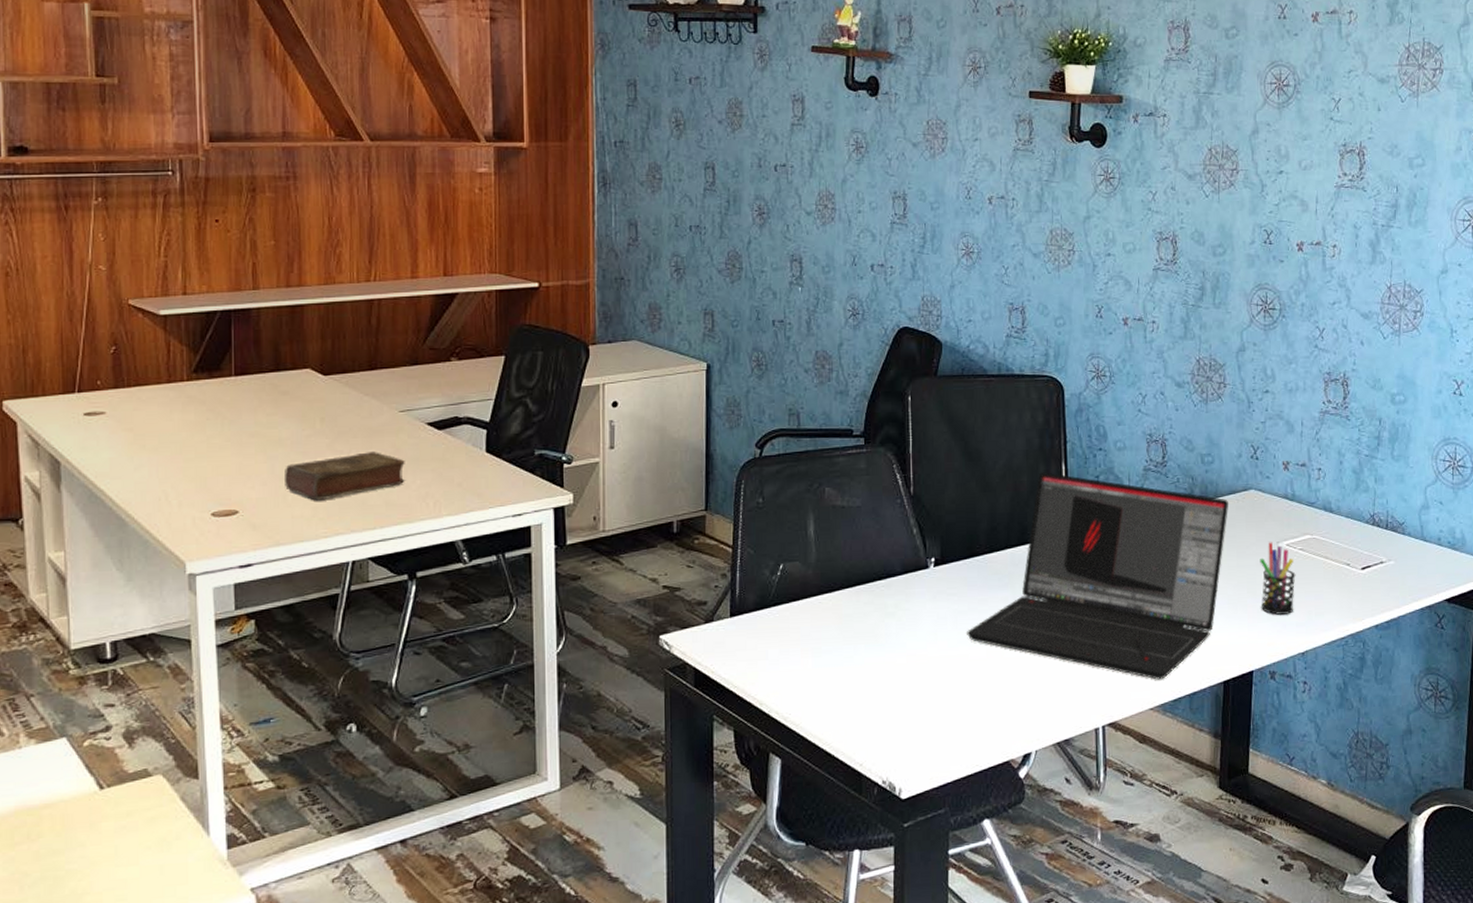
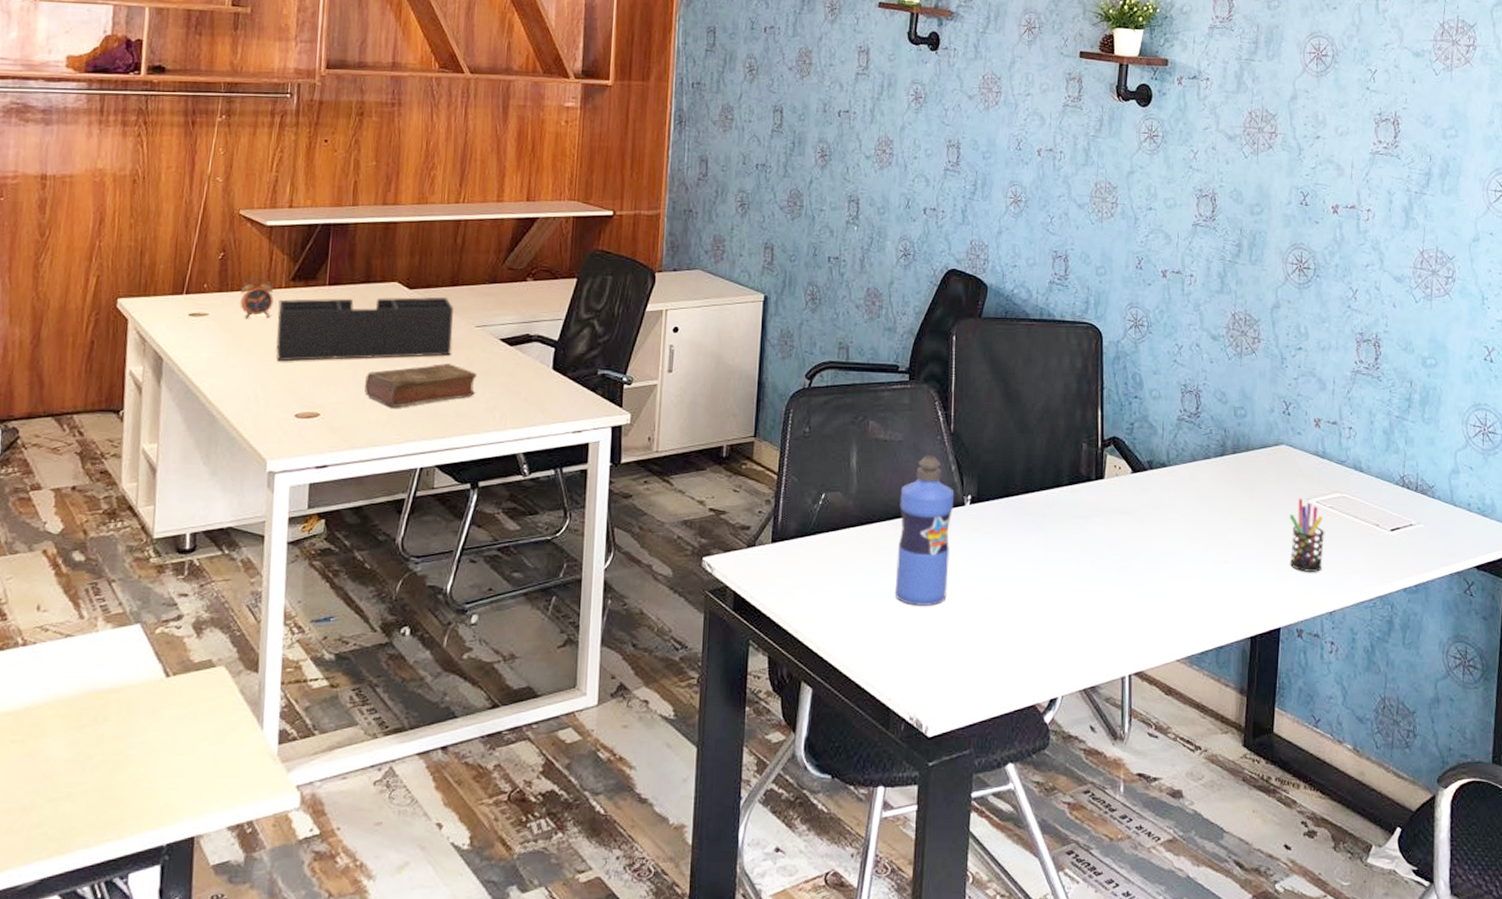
alarm clock: none [139,371,176,416] -> present [240,277,274,320]
desk organizer: none [182,381,376,459] -> present [275,297,453,362]
water bottle: none [860,519,918,672] -> present [894,455,955,607]
laptop: present [967,472,1229,680] -> none [999,417,1261,631]

